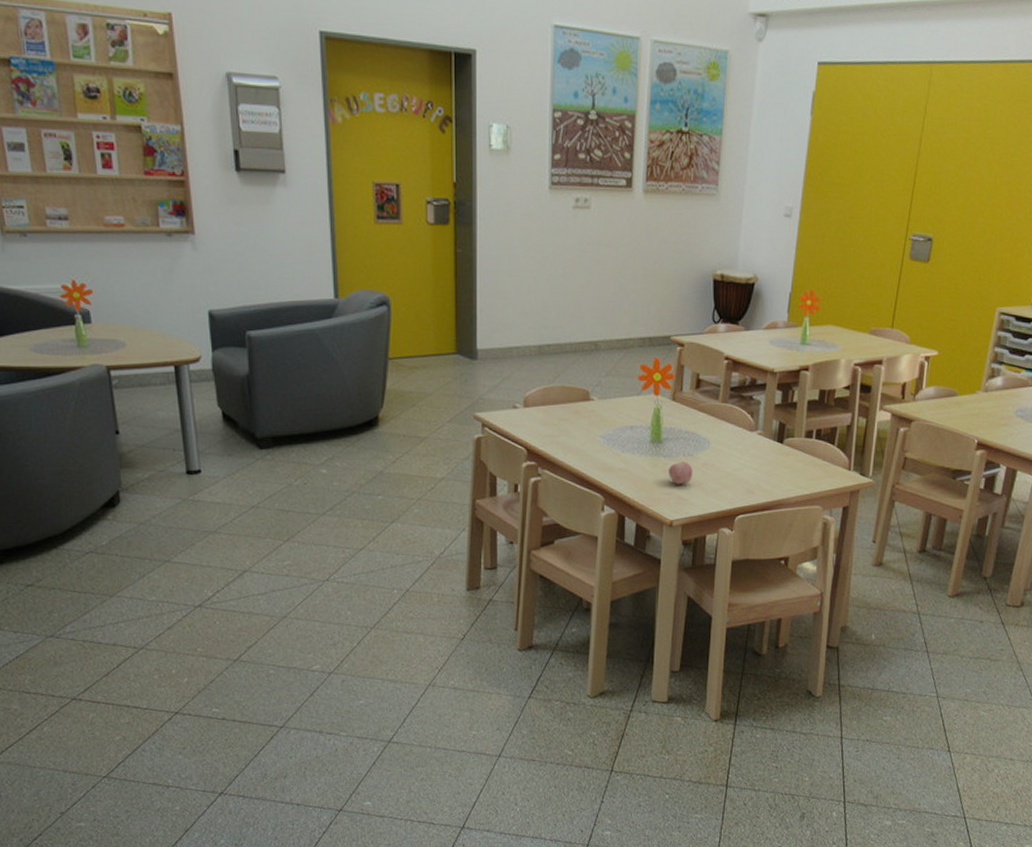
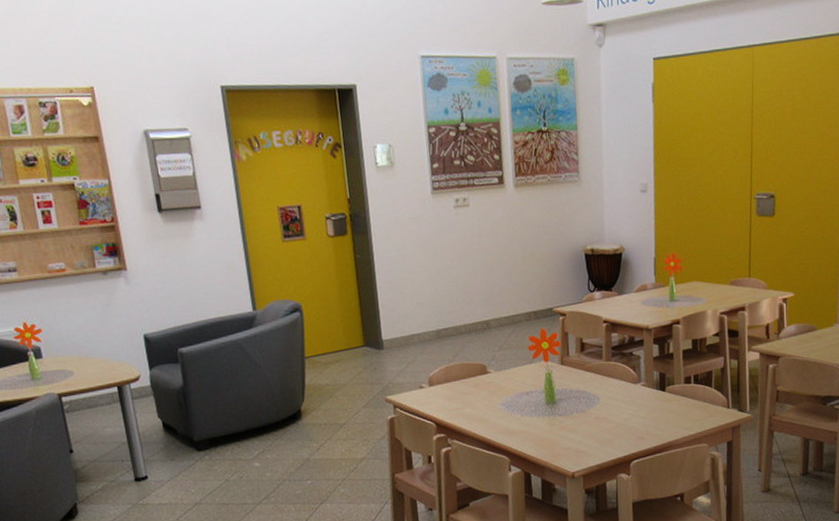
apple: present [669,462,693,485] -> none [565,418,588,440]

